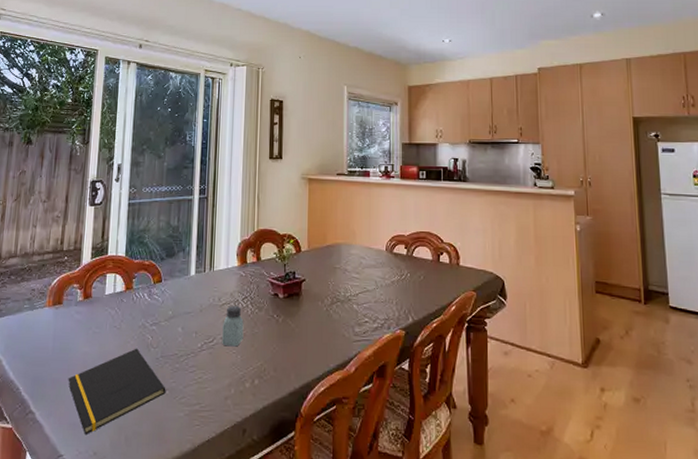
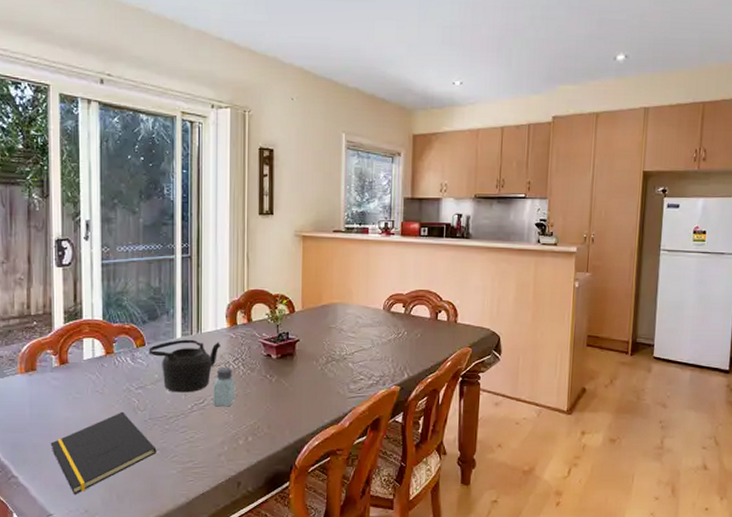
teapot: none [164,276,232,331] -> present [148,339,222,393]

